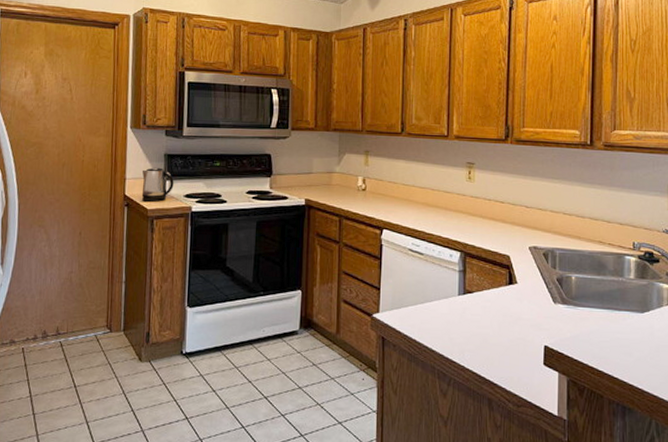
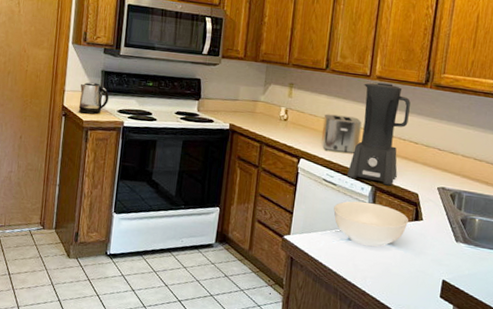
toaster: none [403,179,444,220] -> present [320,114,362,154]
bowl: none [423,269,502,318] -> present [333,201,409,248]
blender: none [434,142,492,250] -> present [347,82,411,186]

